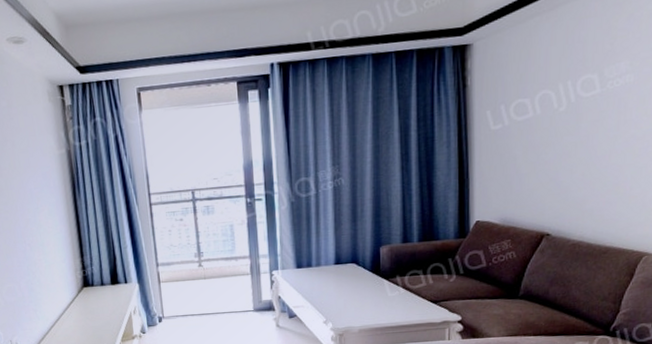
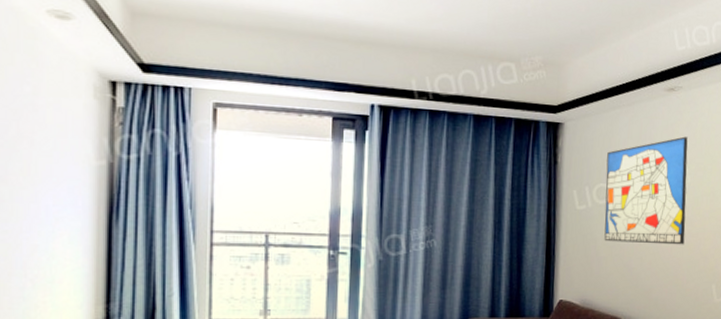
wall art: none [524,30,630,158] -> present [604,136,688,245]

